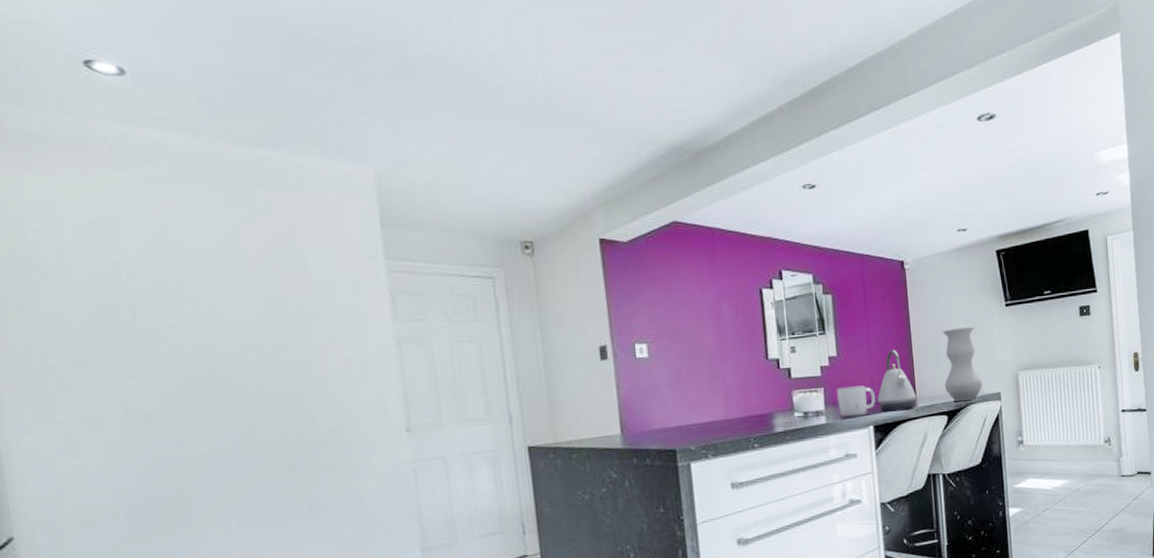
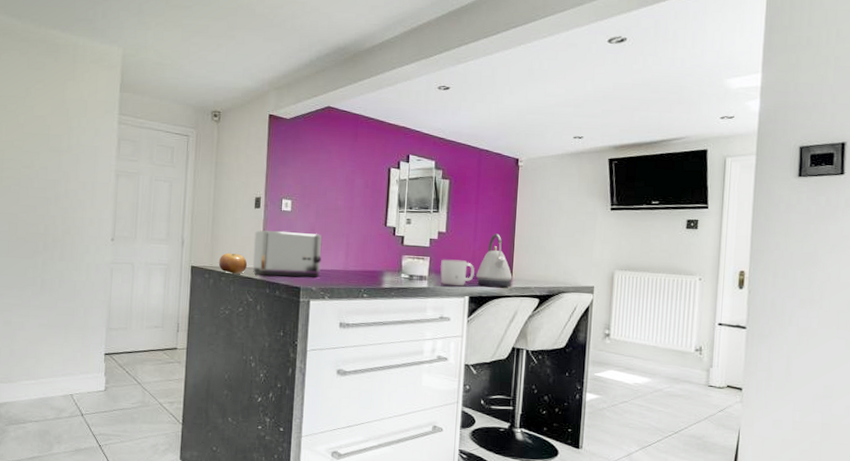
fruit: none [564,421,604,448] -> present [218,252,248,275]
toaster: none [605,380,698,443] -> present [252,230,323,279]
vase: present [942,327,983,402] -> none [540,223,577,290]

